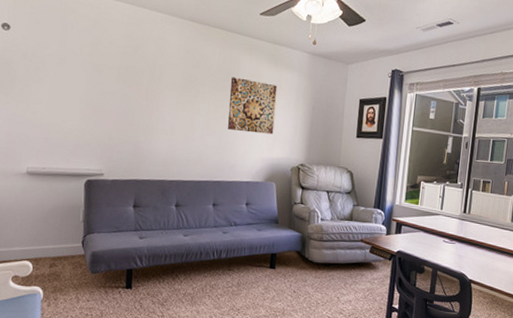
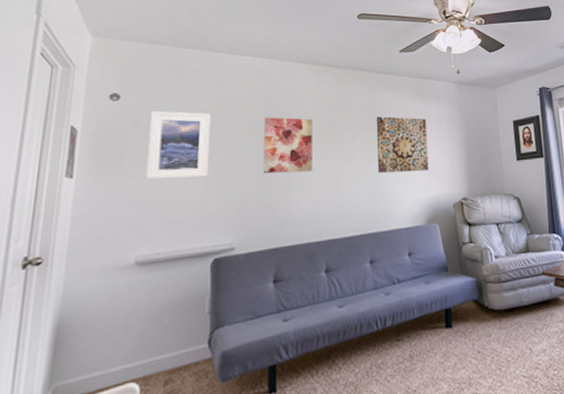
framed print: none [33,43,86,110] -> present [146,110,211,180]
wall art: none [128,63,174,119] -> present [263,117,313,174]

